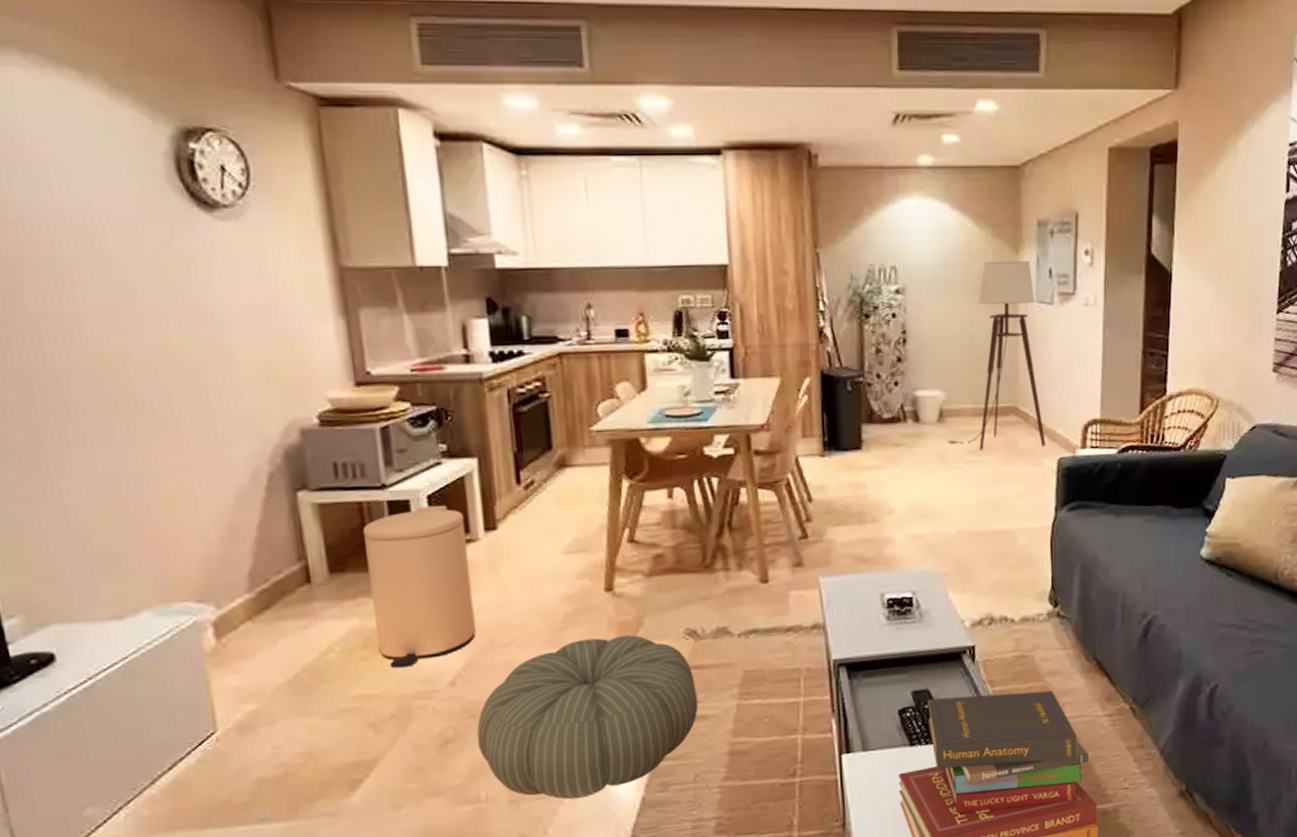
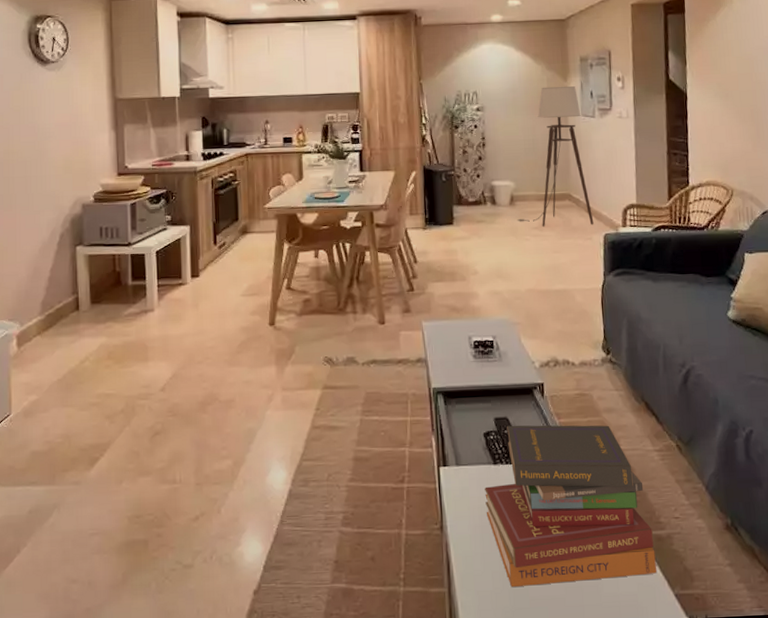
pedal bin: present [362,504,476,668] -> none [114,258,181,375]
pouf: present [477,635,699,799] -> none [177,359,332,487]

